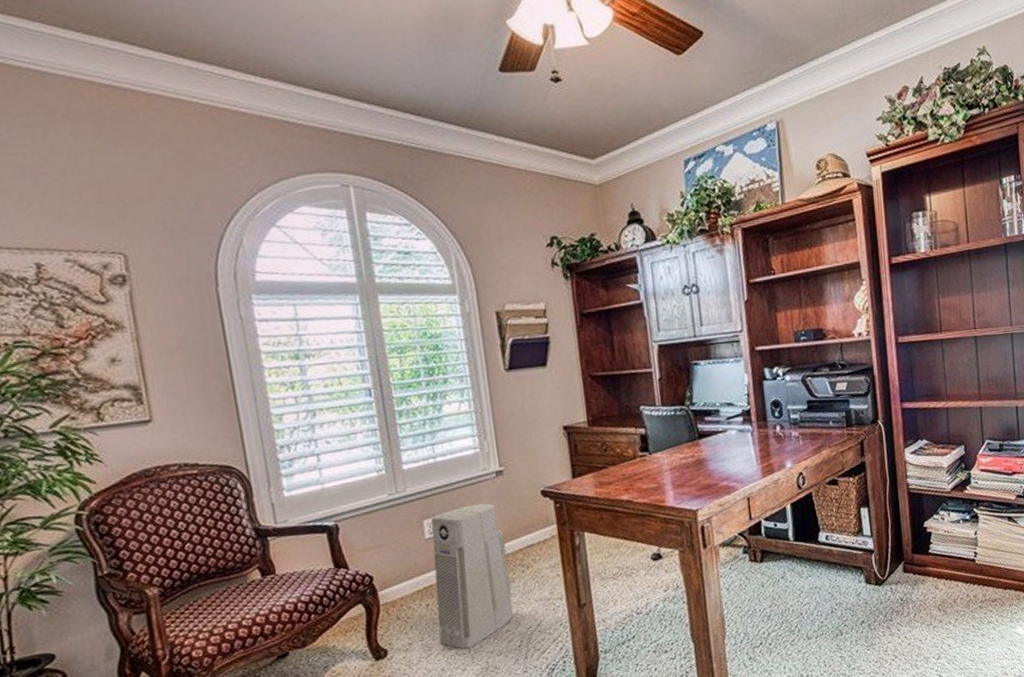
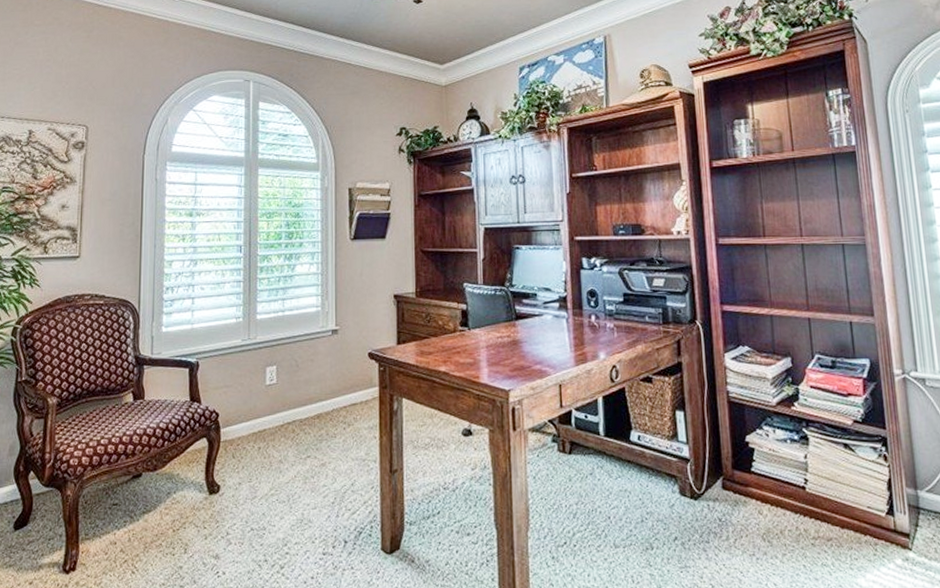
air purifier: present [431,503,514,649] -> none [264,358,333,497]

